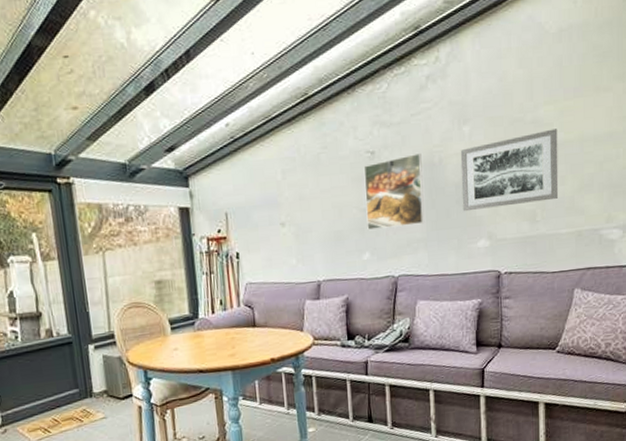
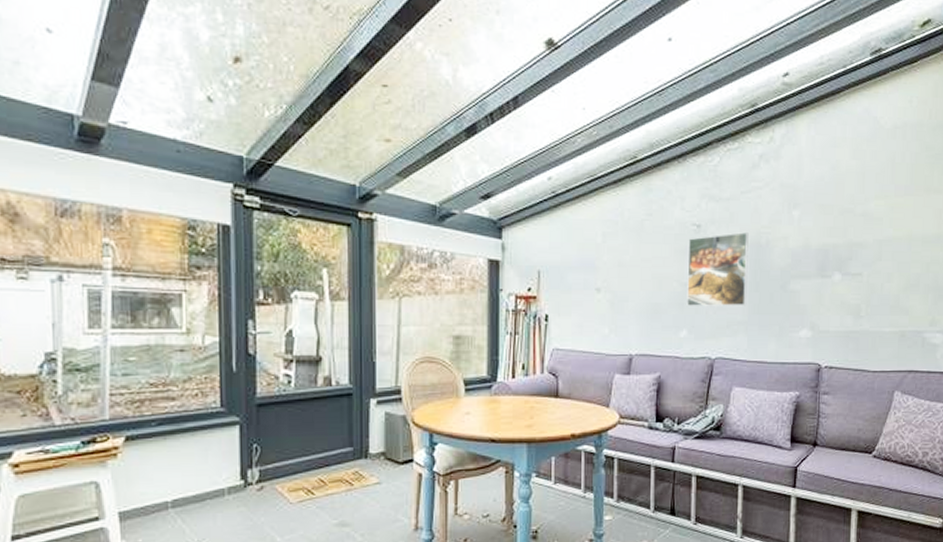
wall art: present [460,129,559,212] -> none [786,224,887,298]

